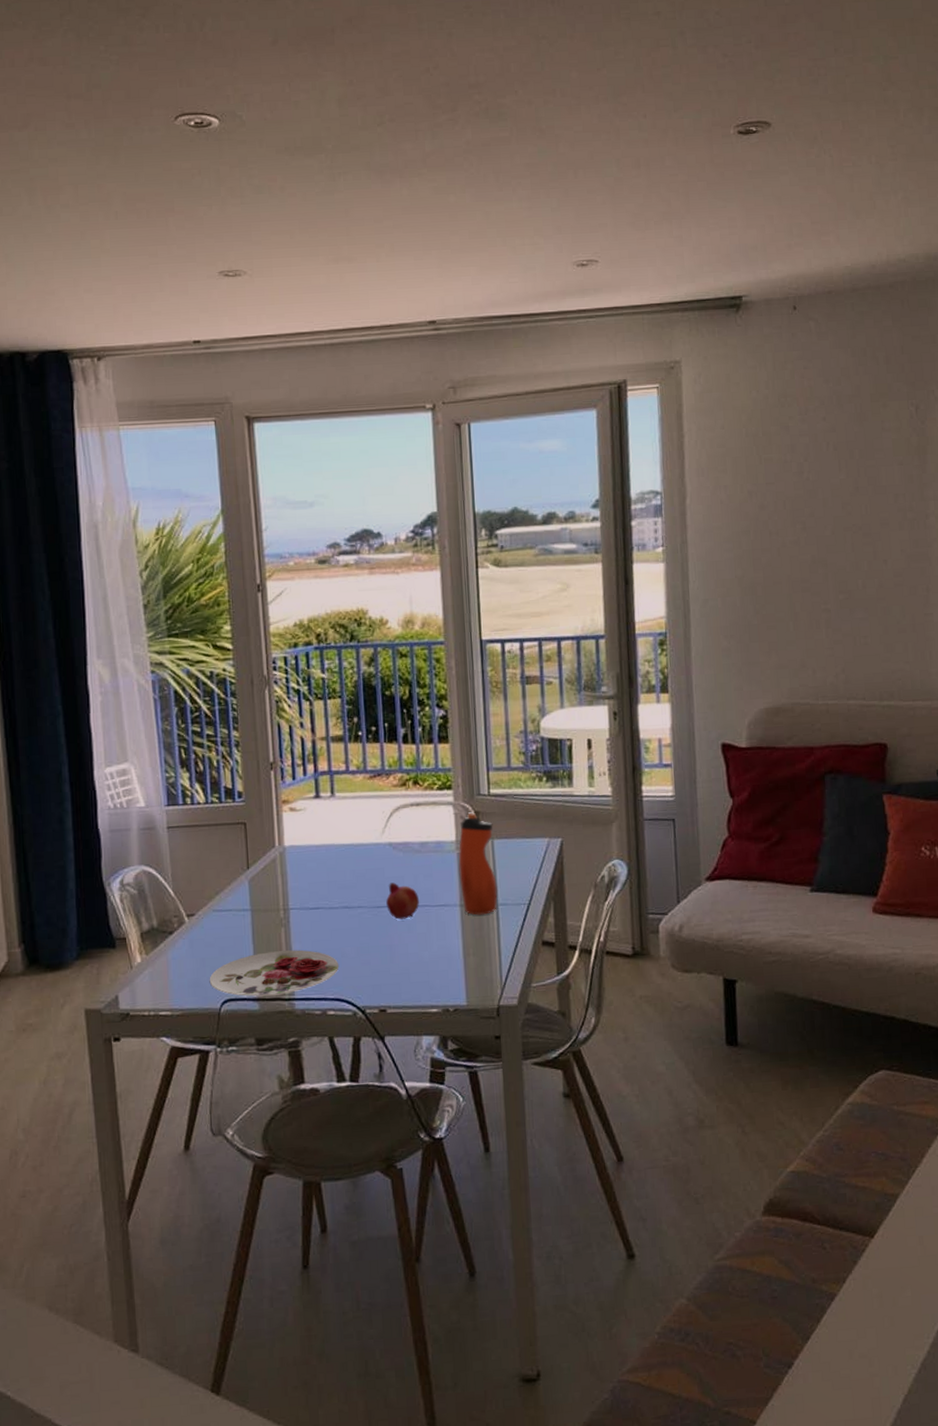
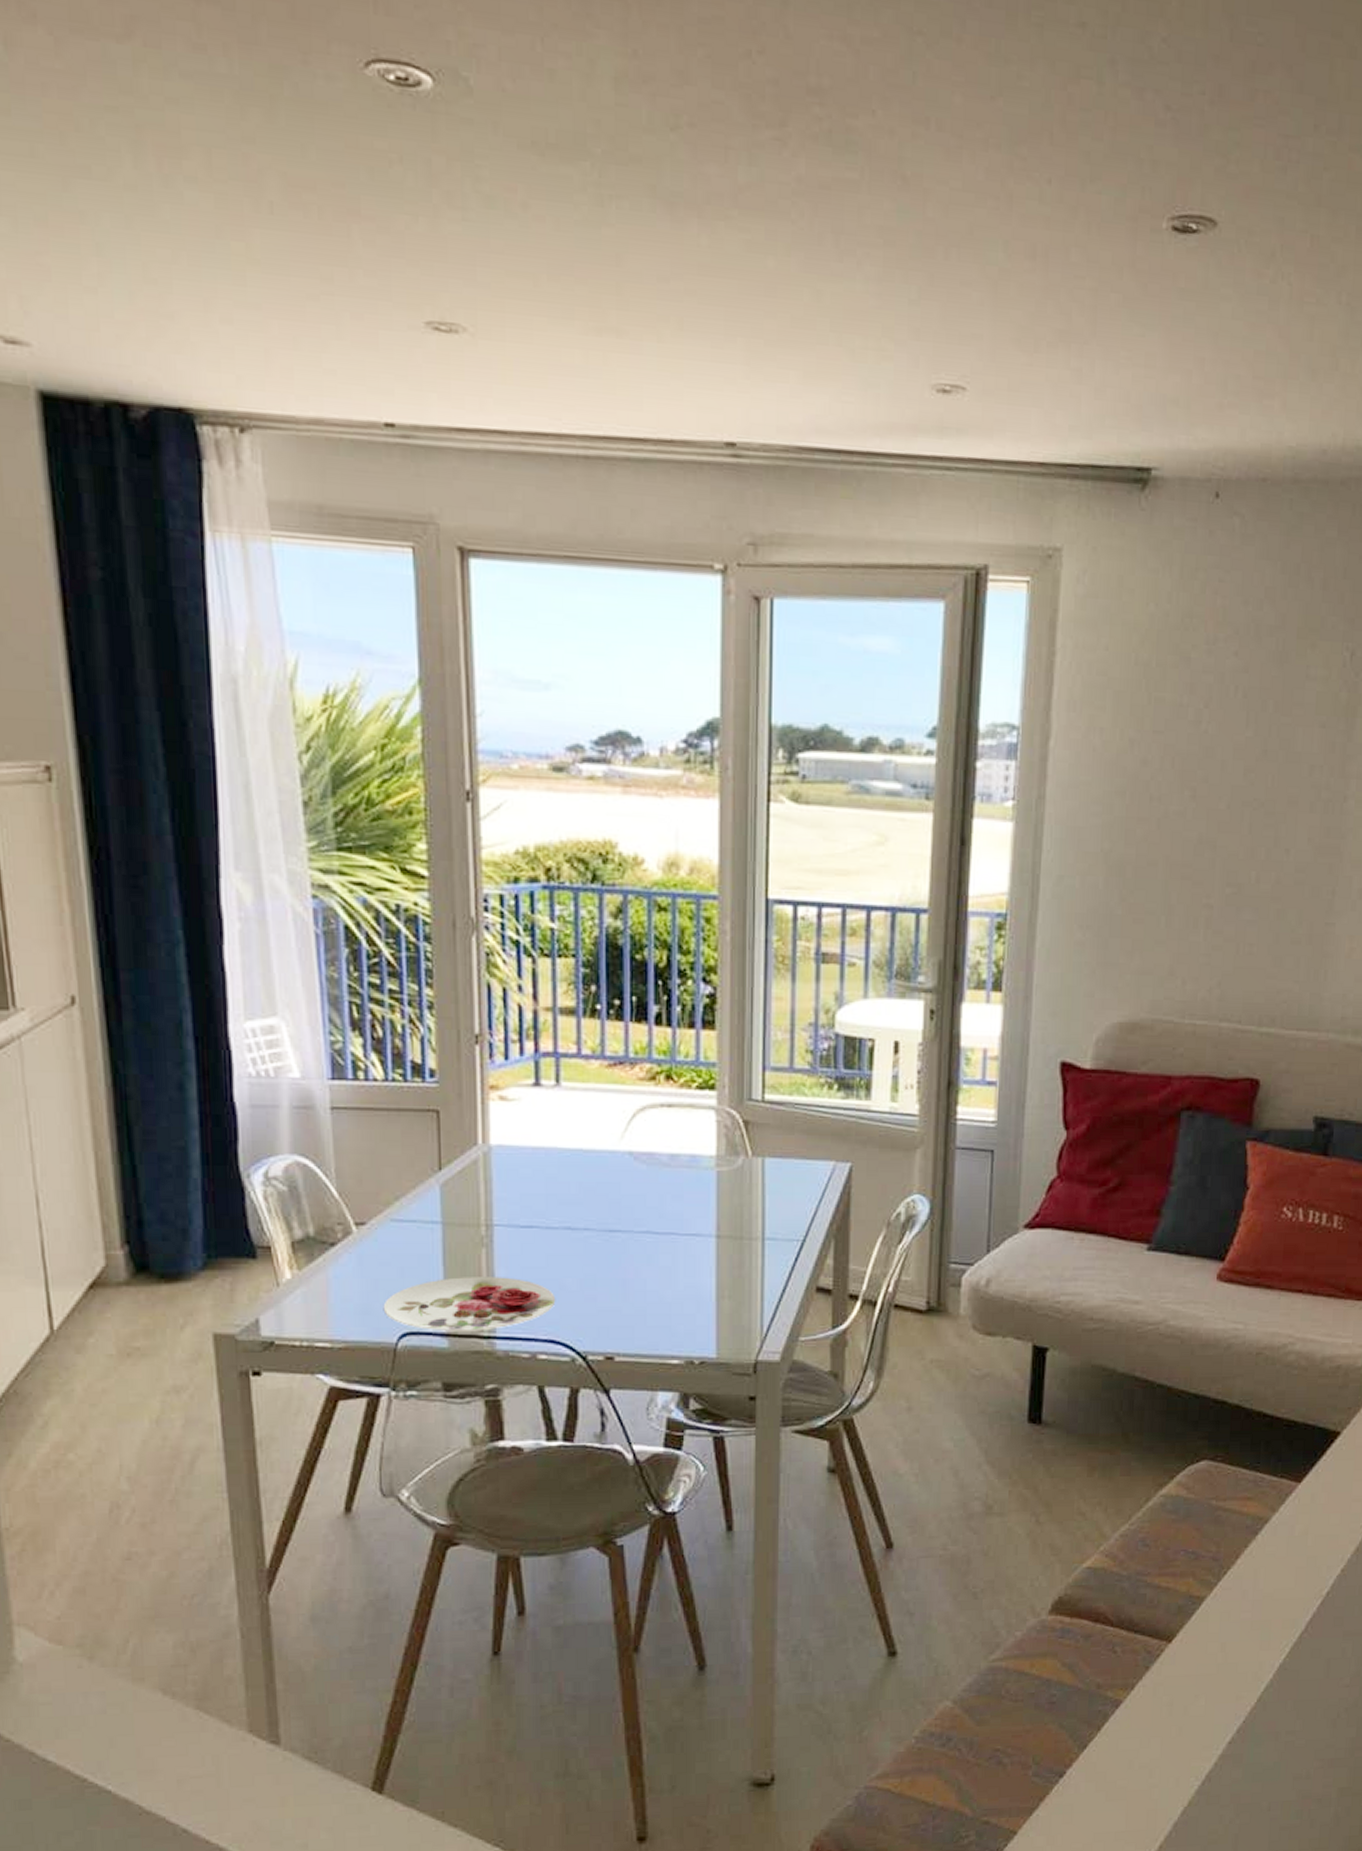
fruit: present [386,882,420,920] -> none [621,1202,665,1248]
water bottle: present [458,812,498,916] -> none [718,1121,765,1250]

